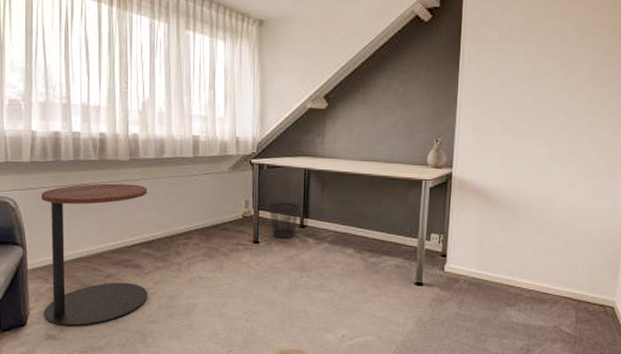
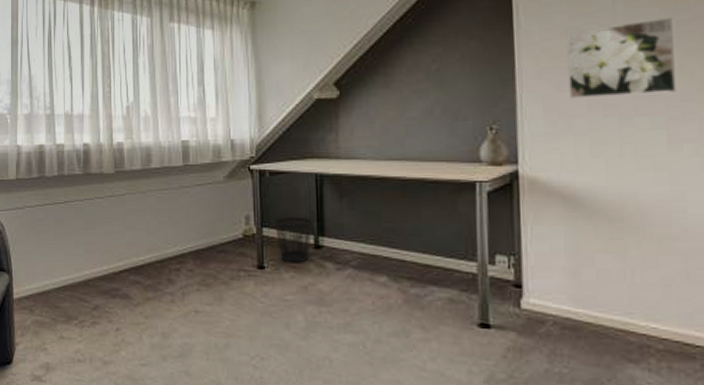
side table: present [41,183,148,327] -> none [27,200,139,368]
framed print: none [491,68,561,123] -> present [566,17,676,99]

